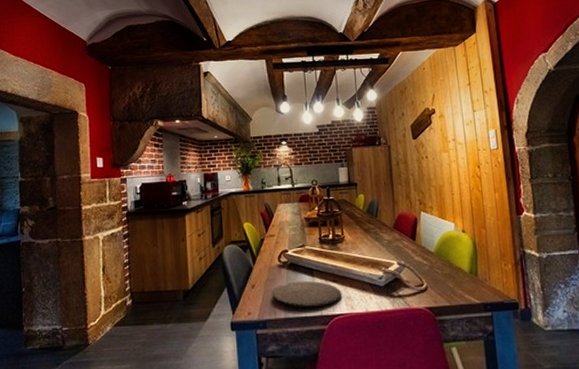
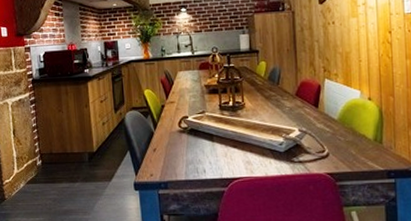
plate: present [271,280,342,307] -> none [172,145,242,170]

